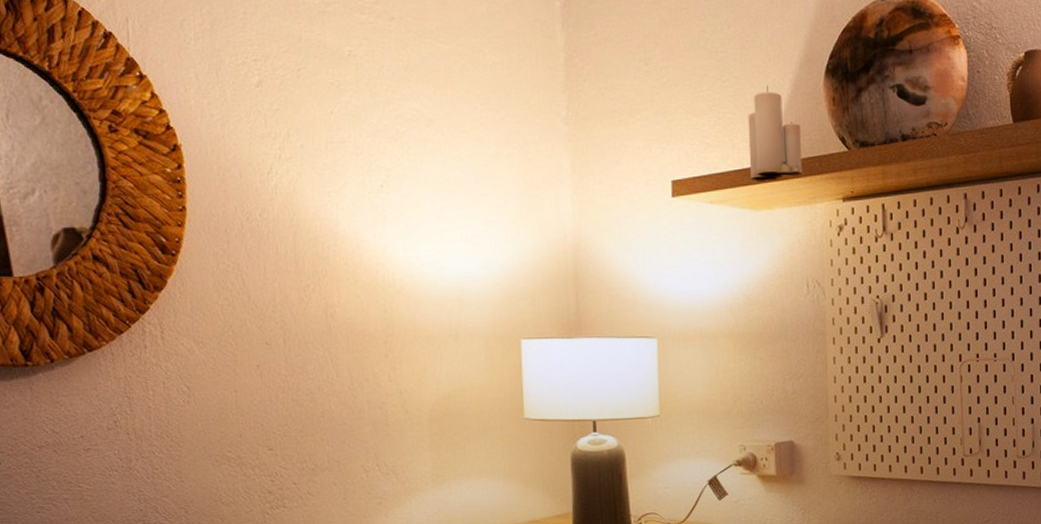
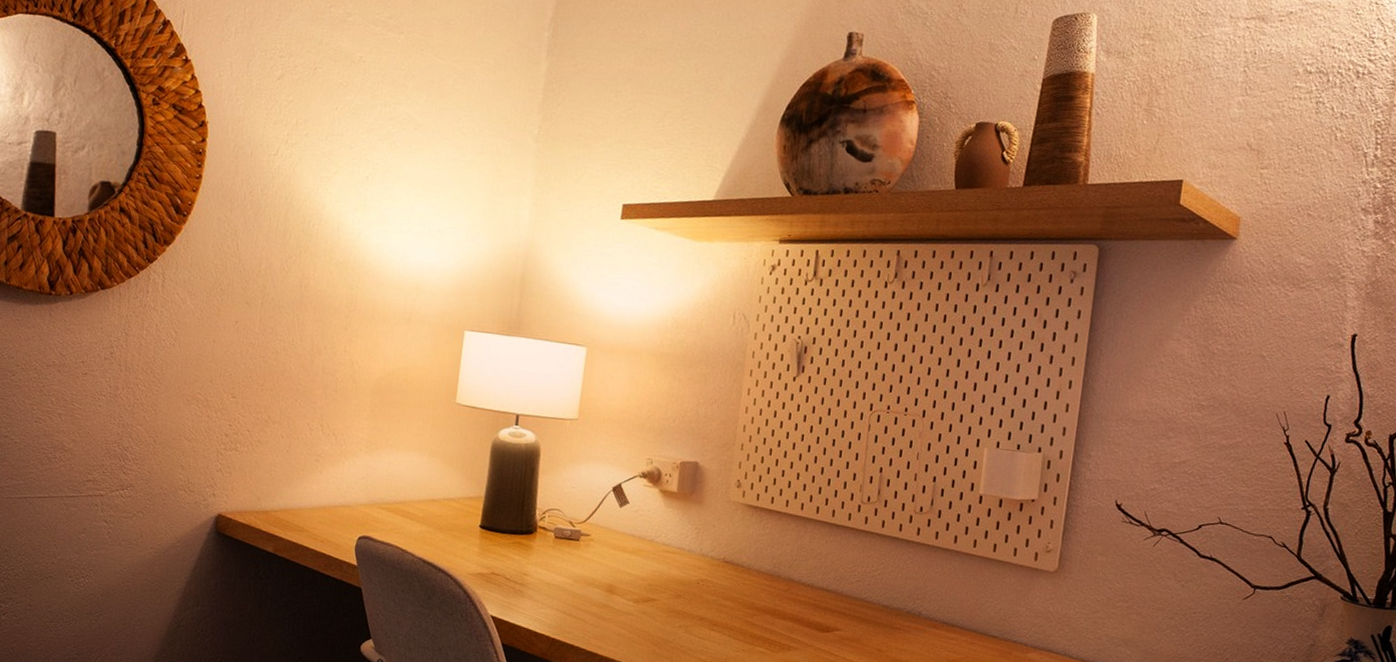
candle: present [748,85,803,181] -> none [696,127,750,217]

